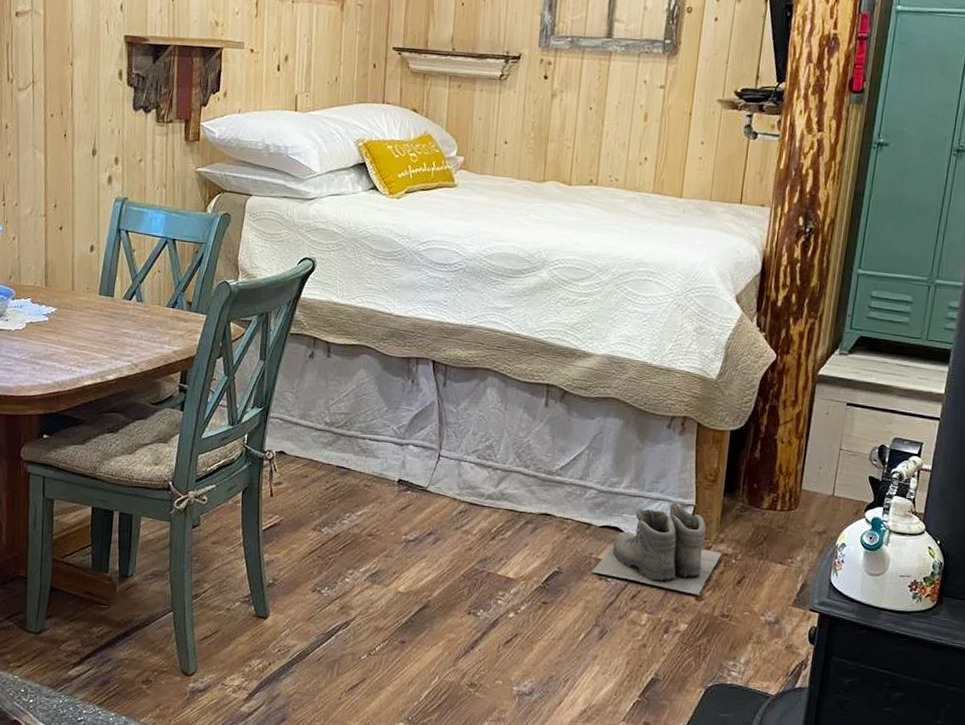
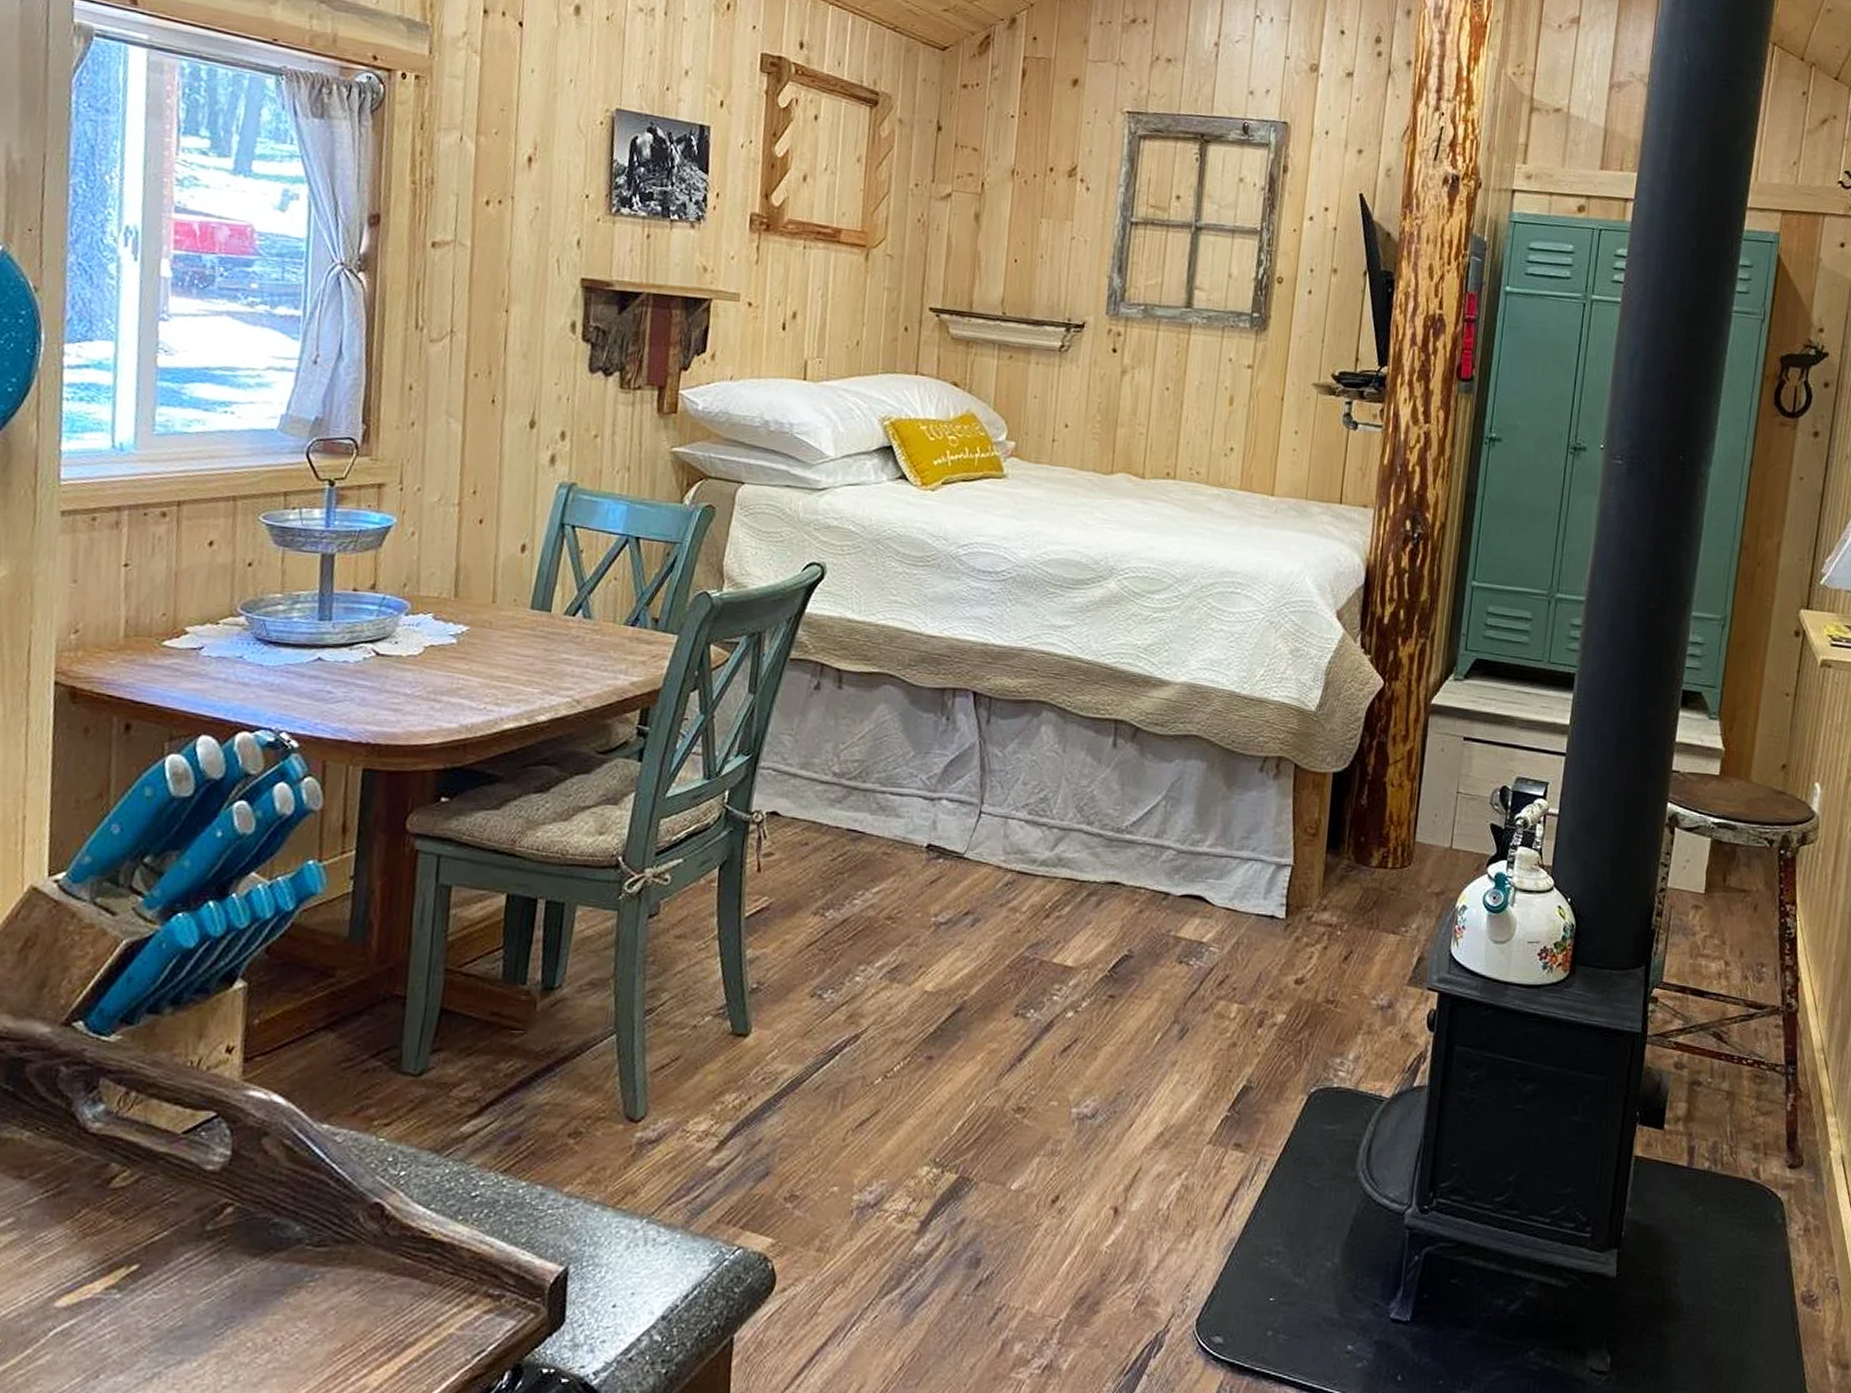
boots: present [591,503,722,595] -> none [1169,863,1325,977]

